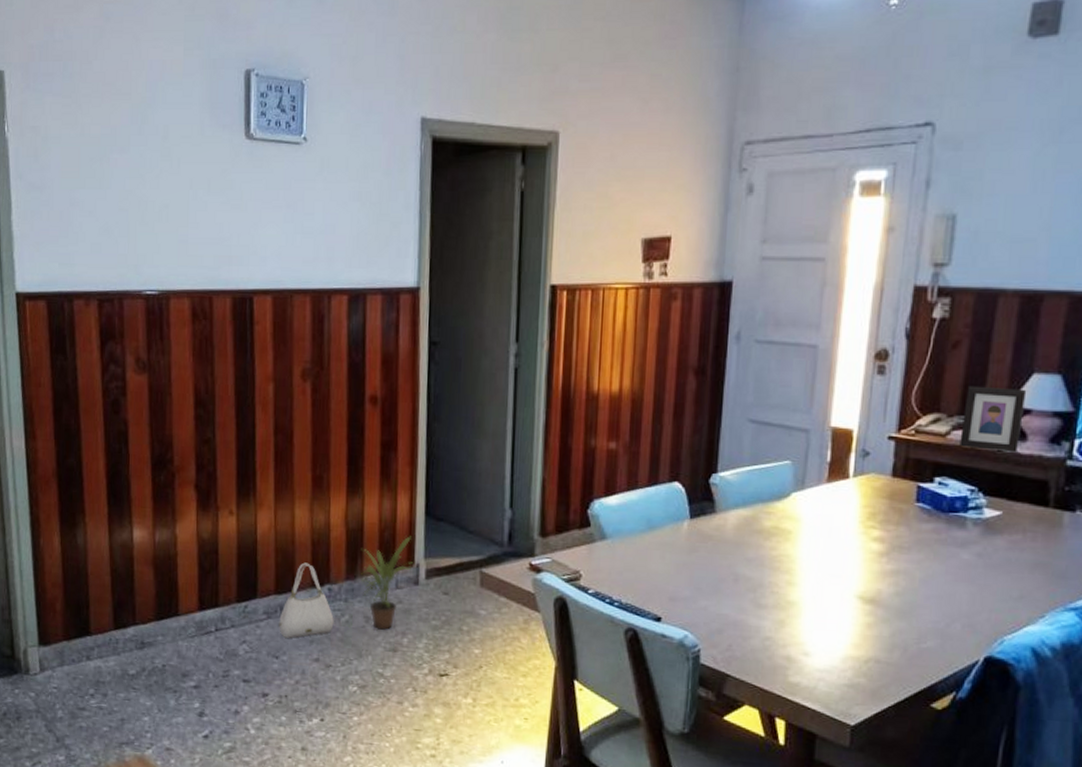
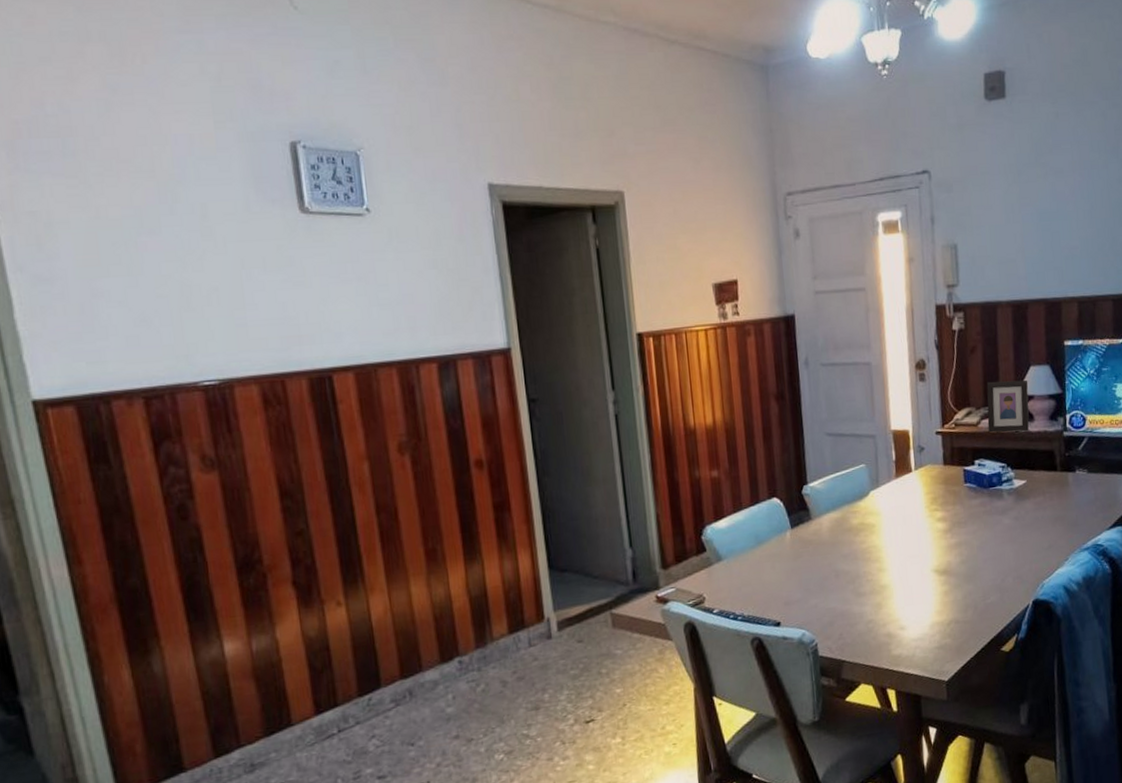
handbag: present [279,562,334,638] -> none [409,639,470,722]
potted plant: present [361,536,413,630] -> none [487,592,543,691]

